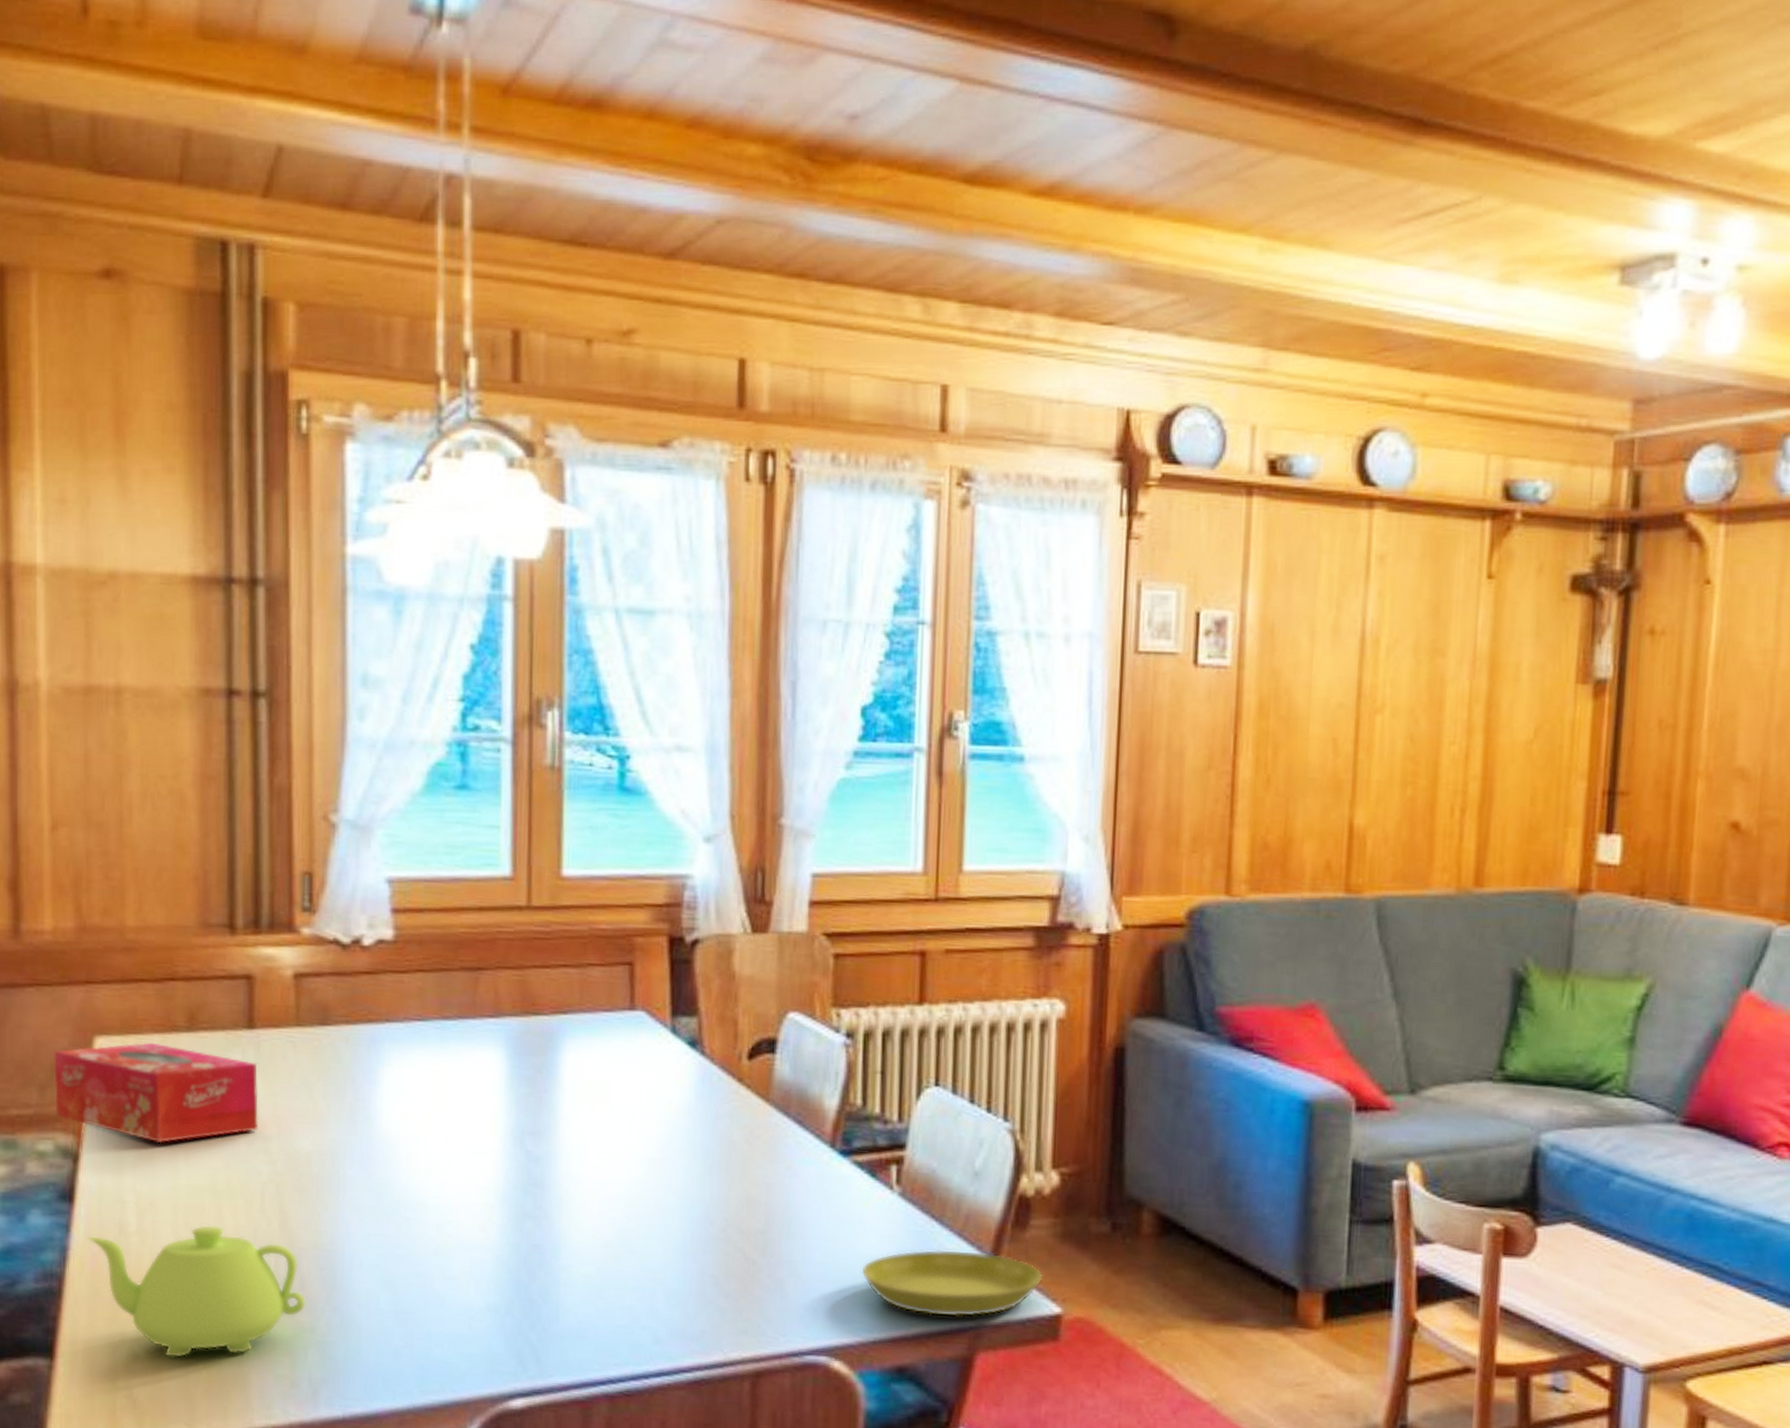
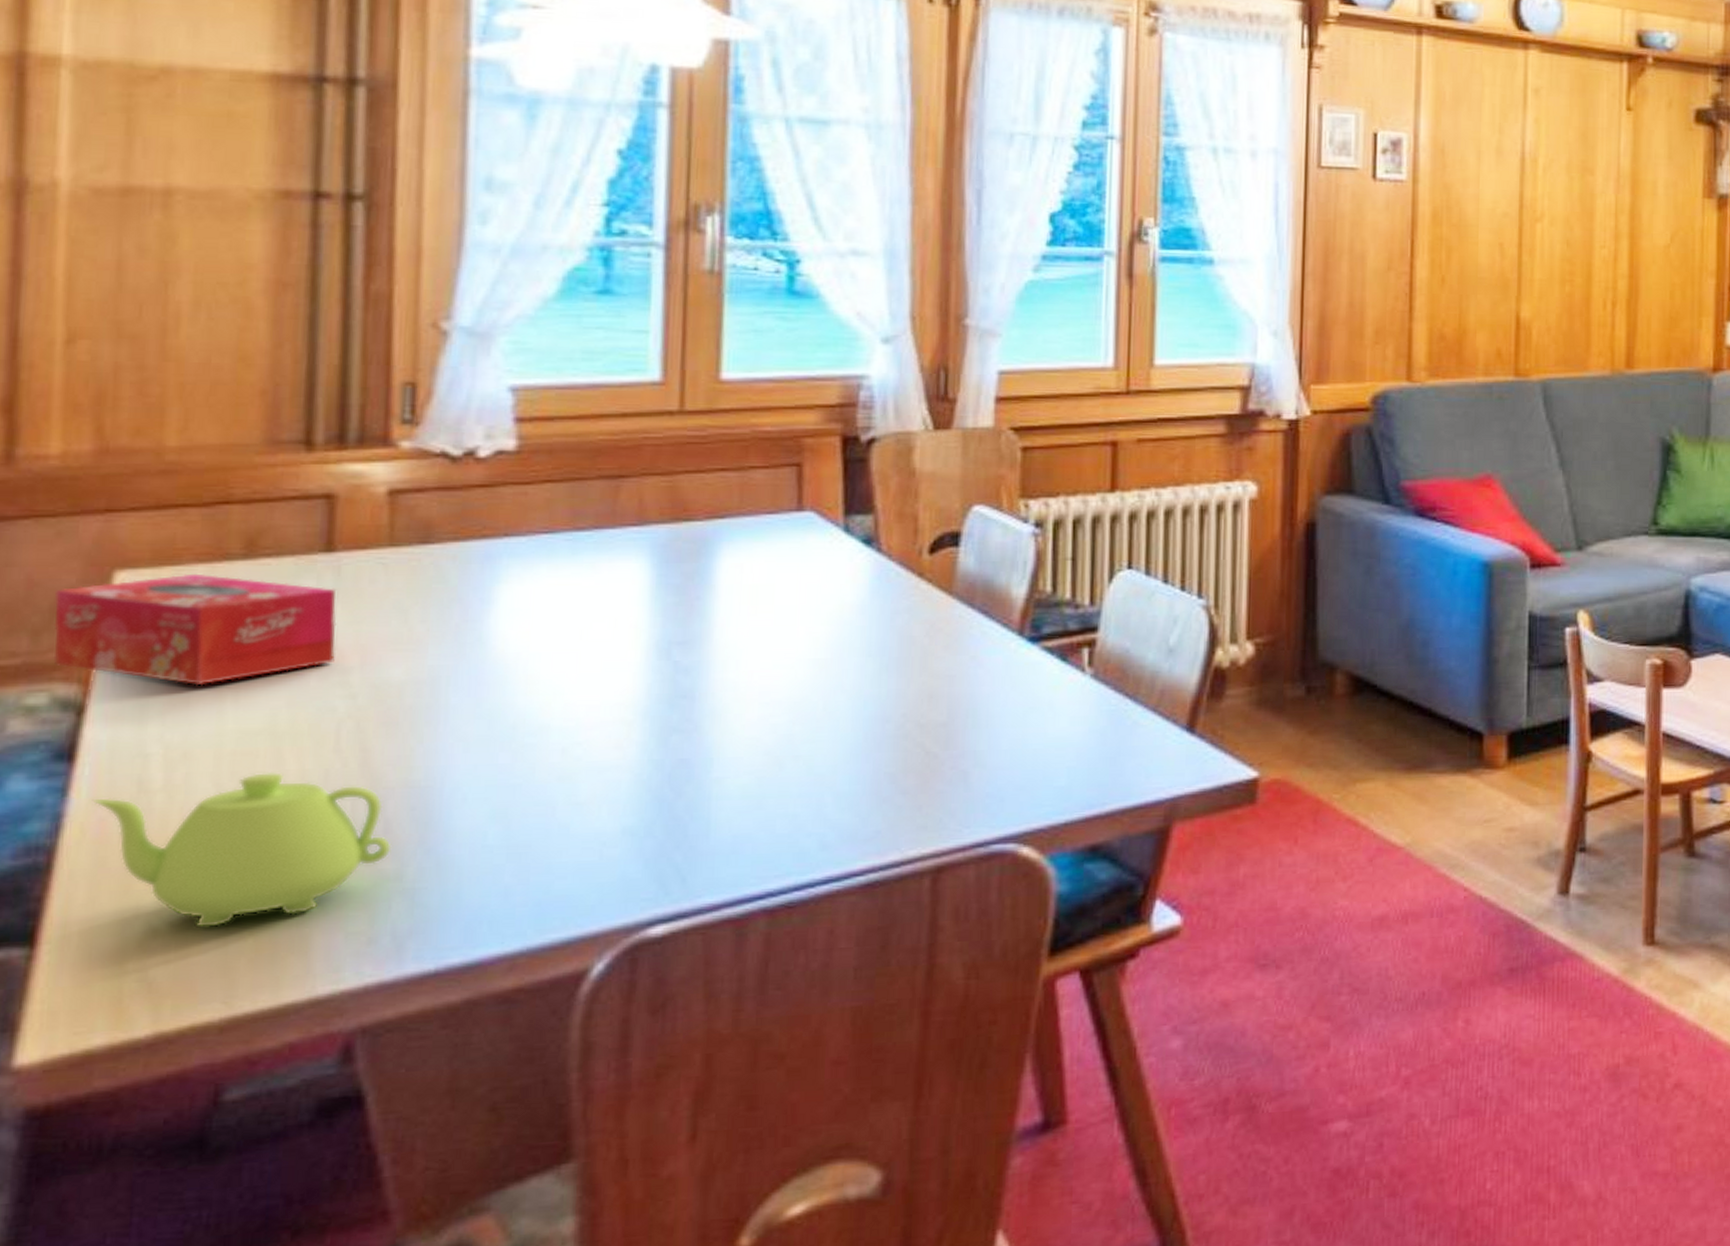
saucer: present [861,1249,1043,1317] -> none [1052,724,1240,792]

